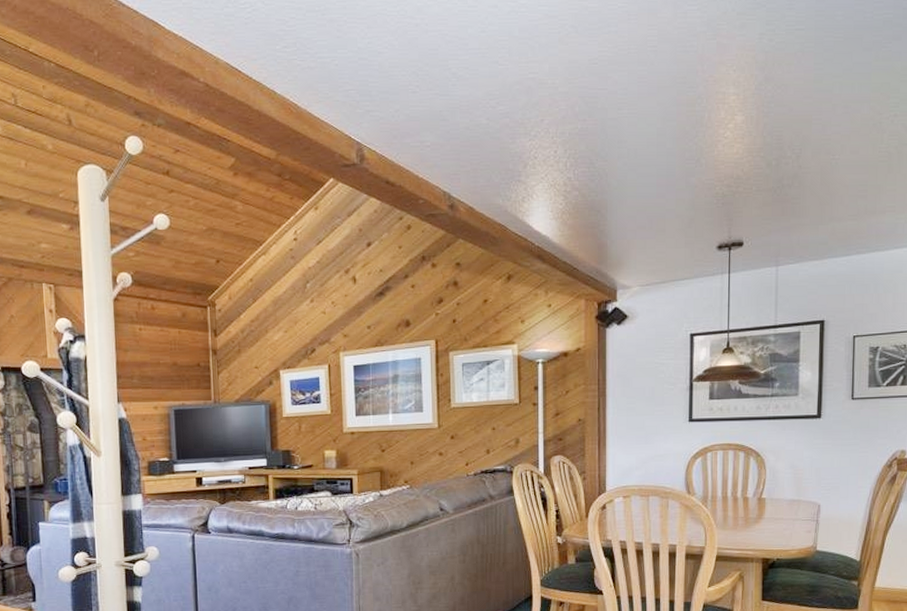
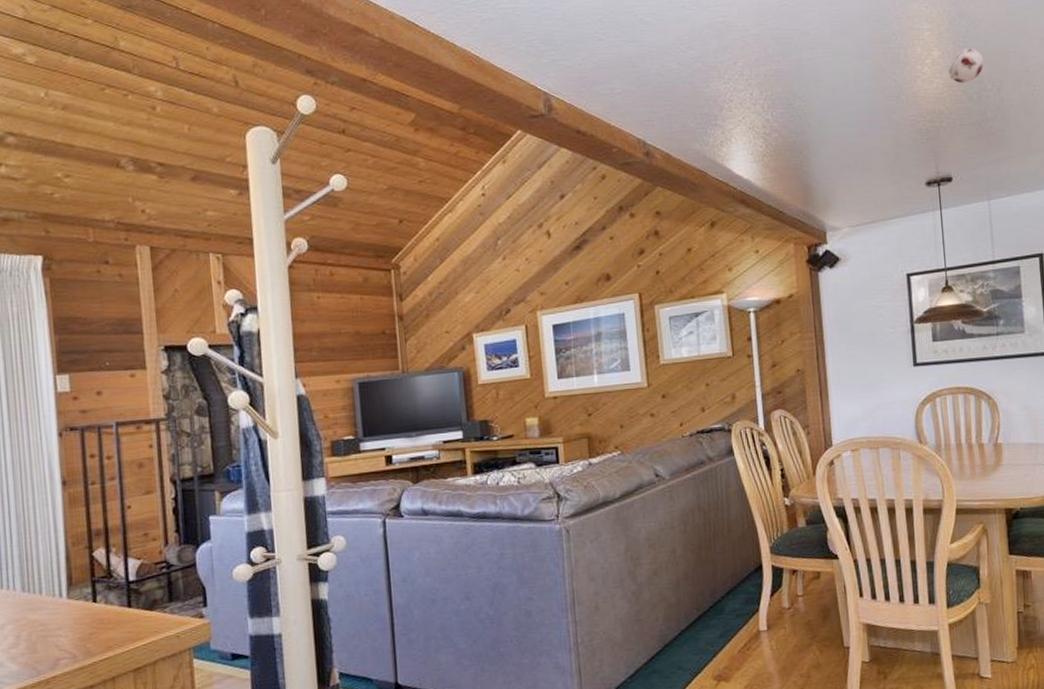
smoke detector: none [750,114,786,150] -> present [948,48,984,84]

